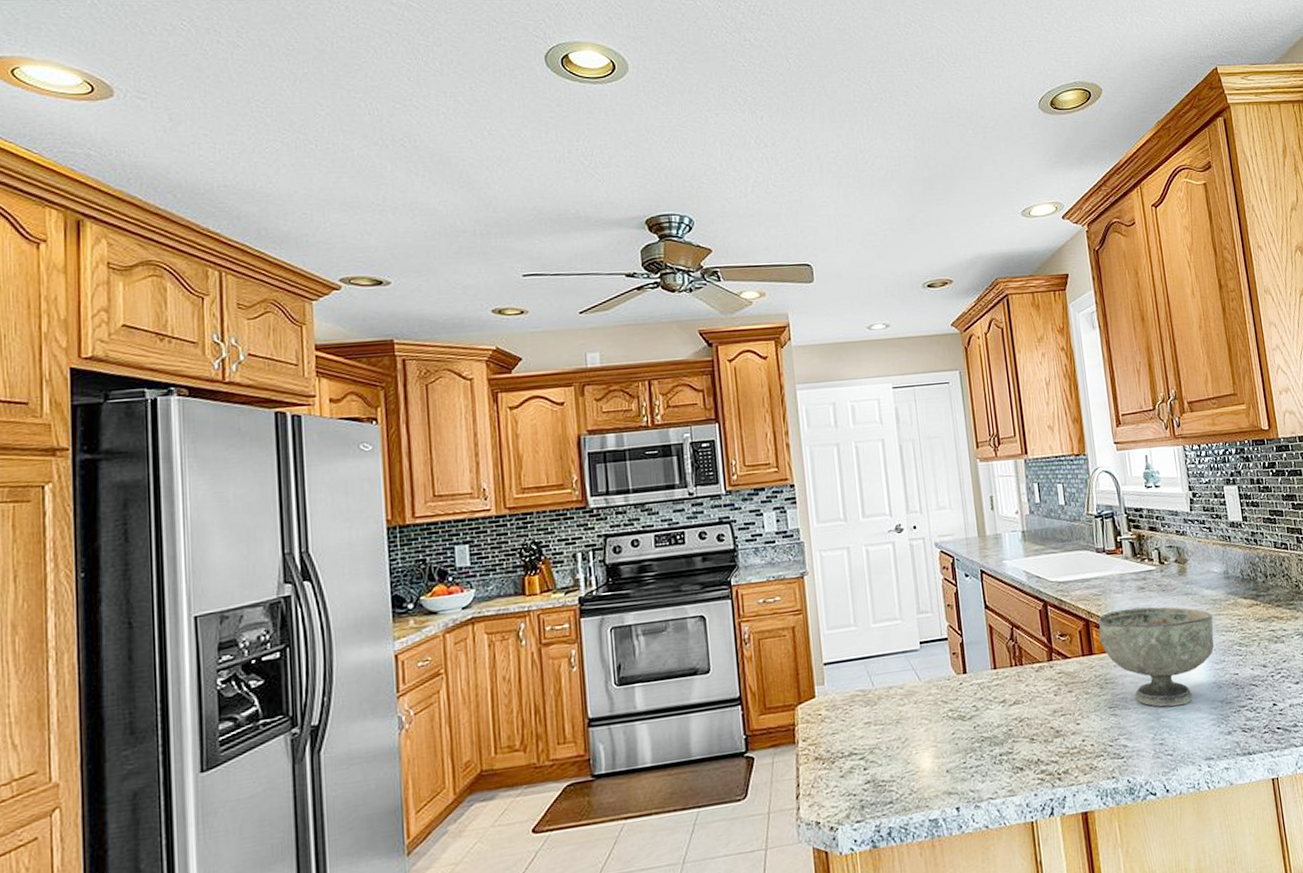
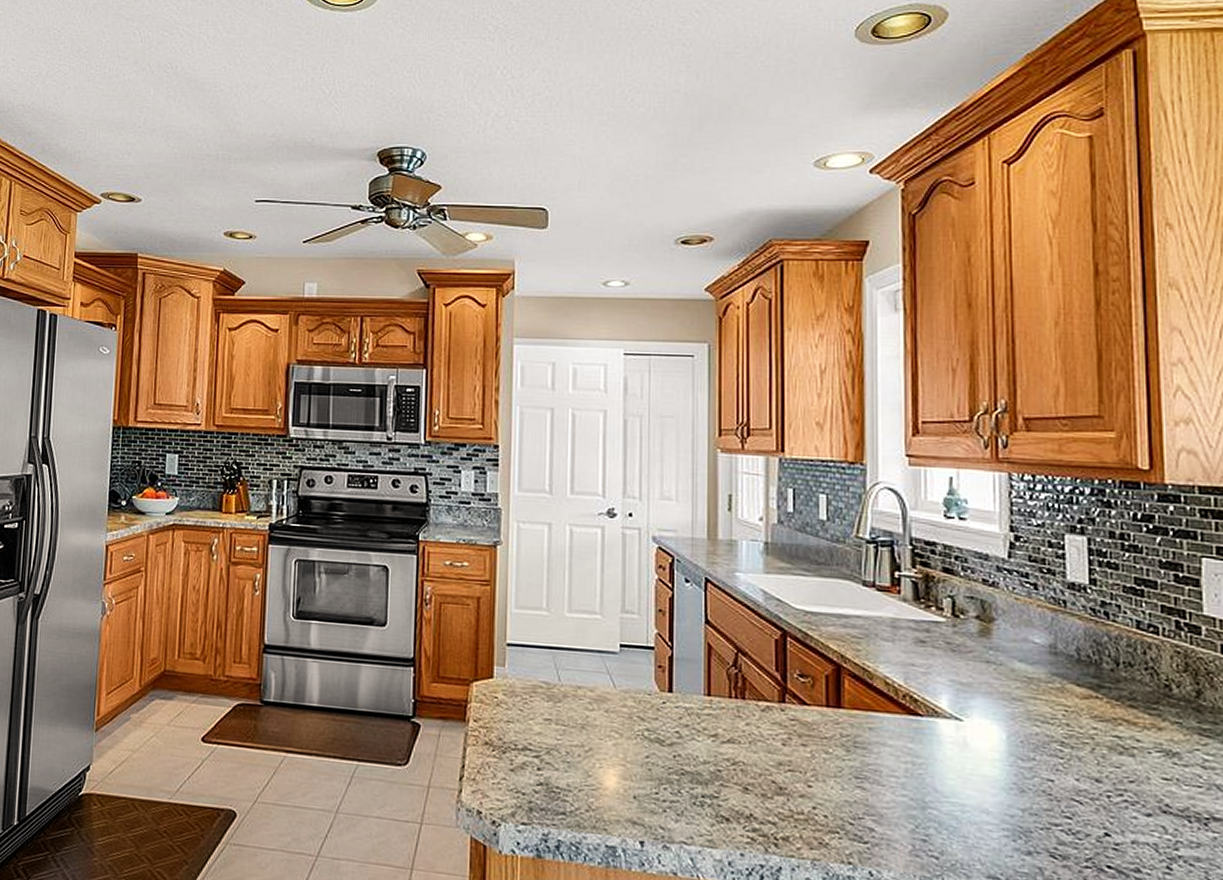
bowl: present [1097,606,1214,707] -> none [854,661,1024,800]

